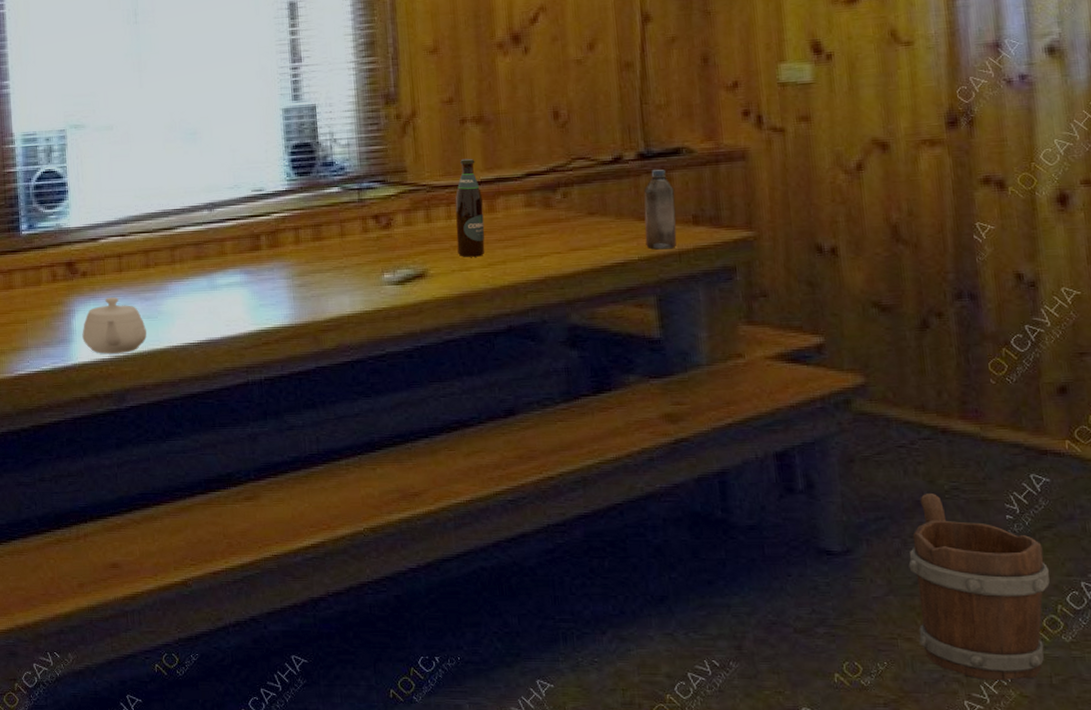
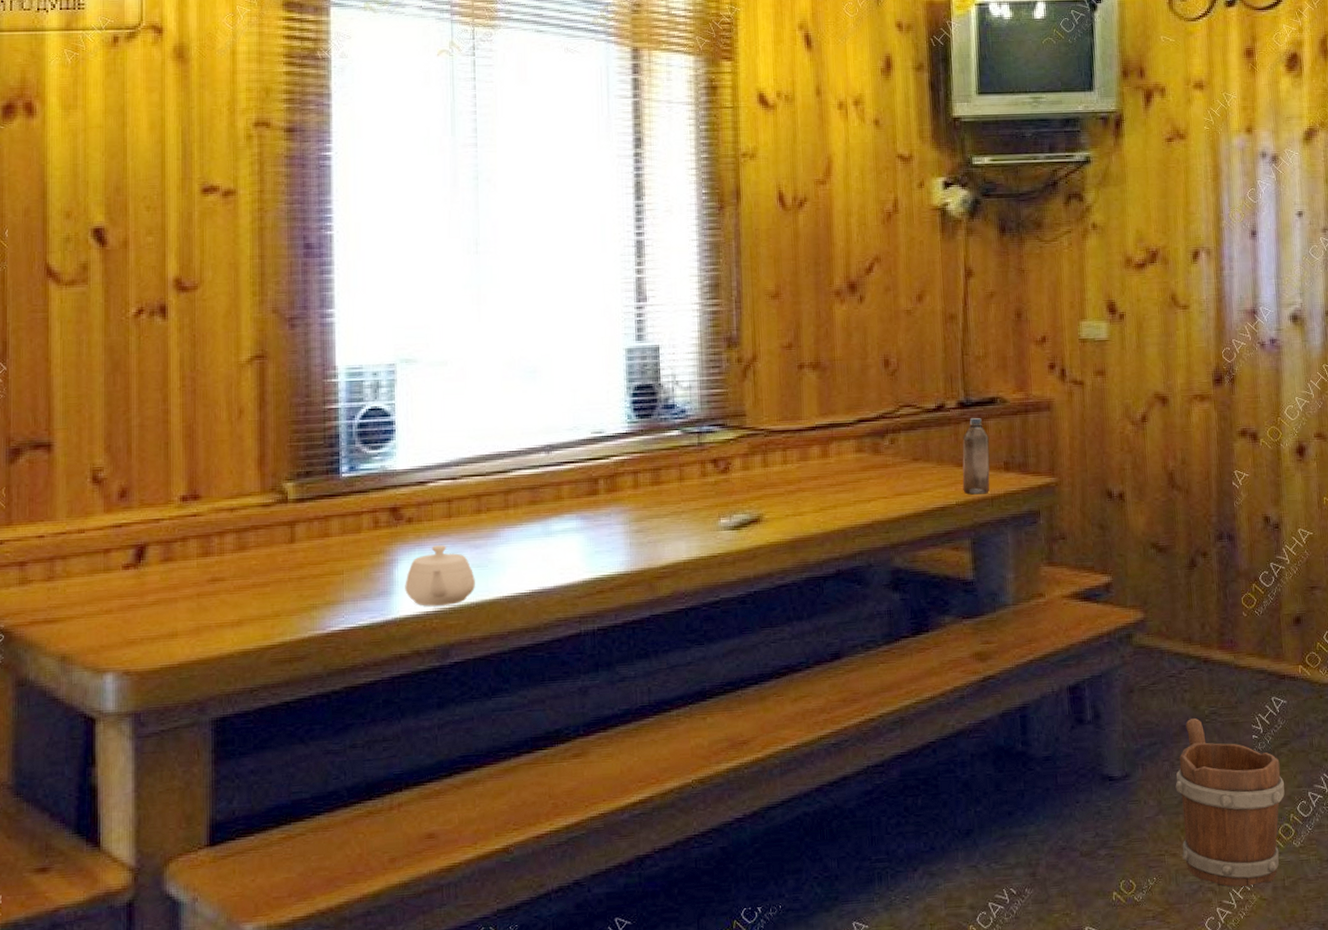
bottle: present [455,158,485,257] -> none [791,403,818,502]

